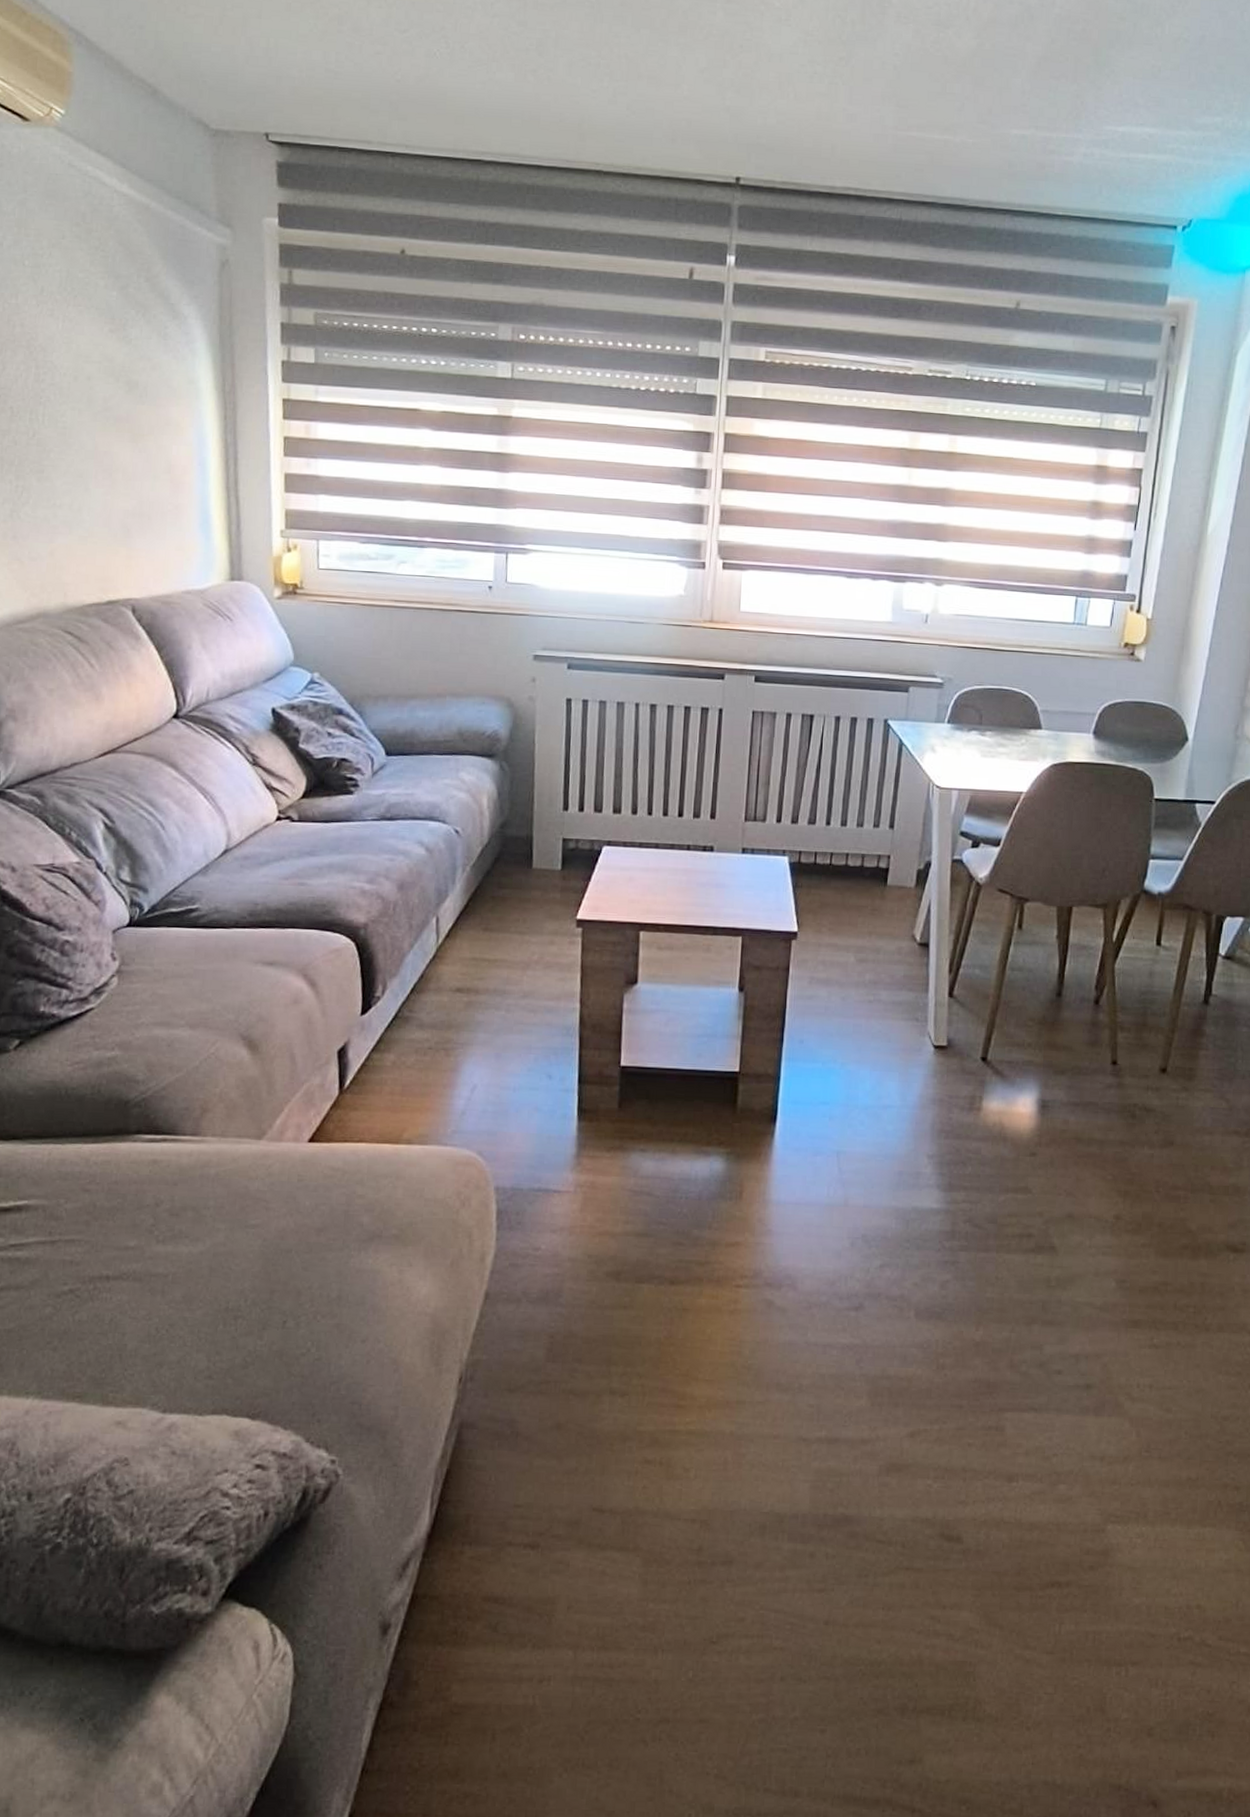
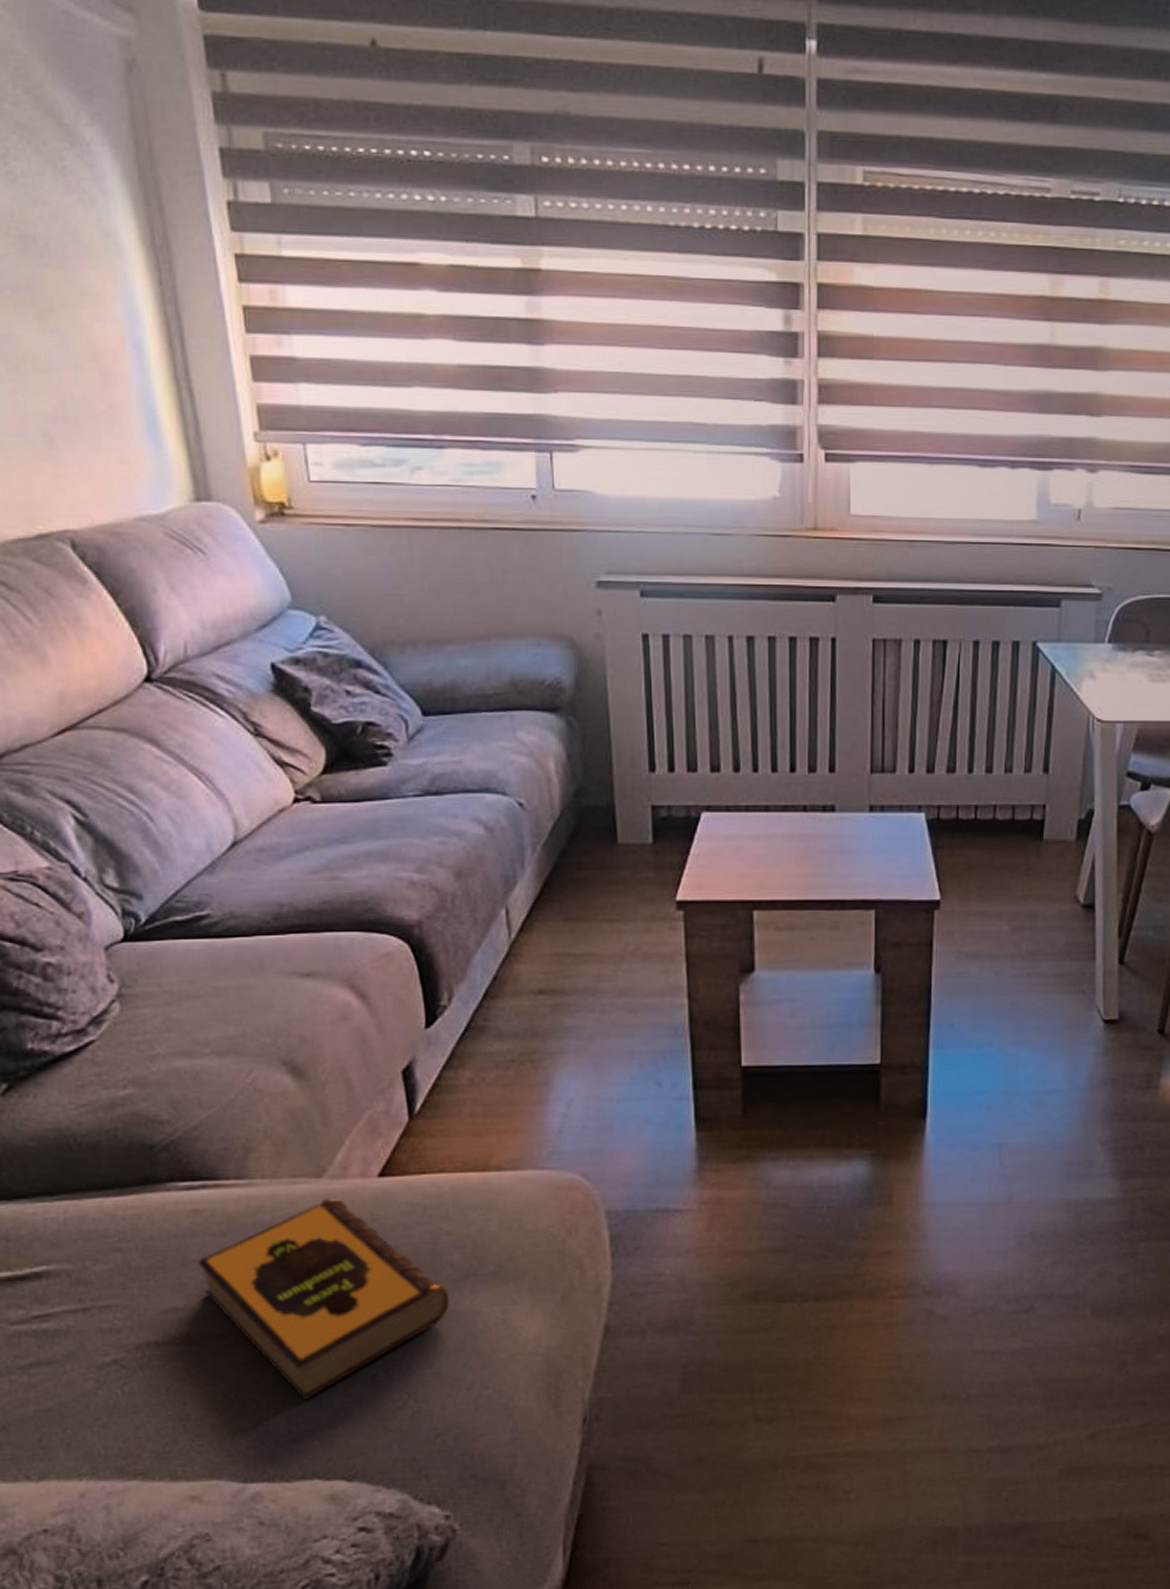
hardback book: none [150,1158,357,1341] -> present [197,1198,450,1401]

